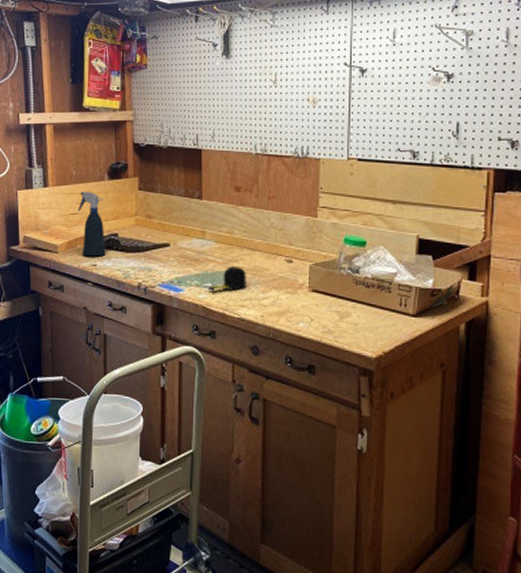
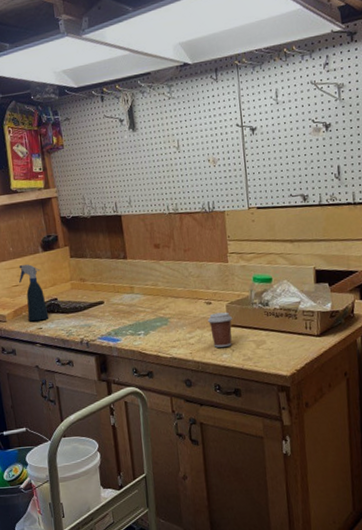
tape measure: present [207,266,247,291] -> none [141,313,175,338]
coffee cup: none [285,273,316,314] -> present [207,312,233,348]

